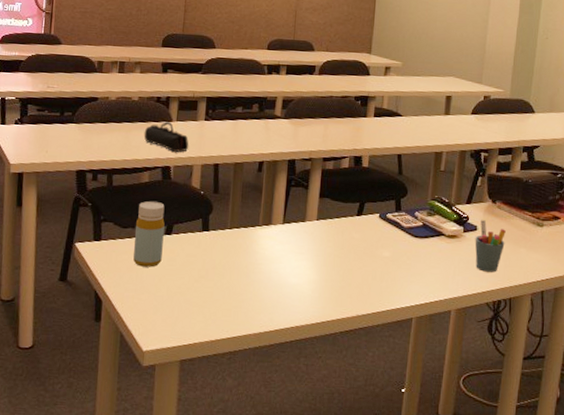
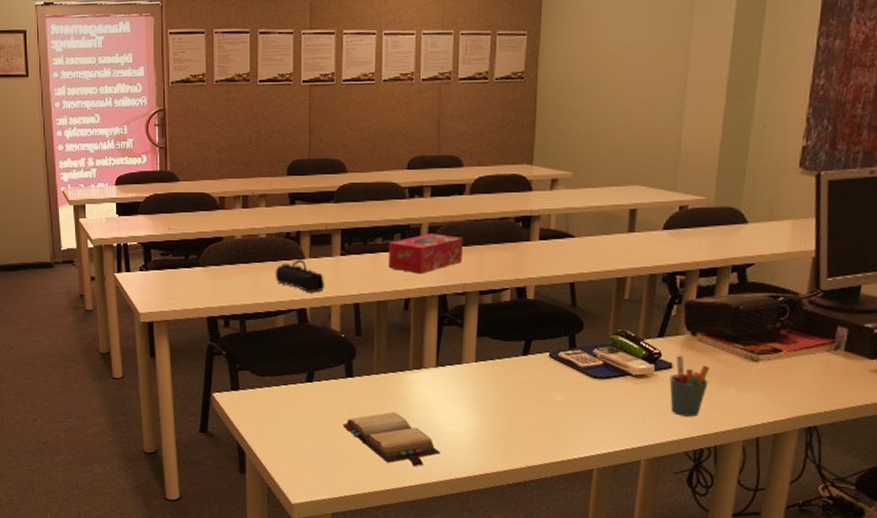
bottle: present [133,200,165,267] -> none [273,346,305,417]
hardback book: none [196,264,283,316] -> present [343,412,440,467]
tissue box: none [246,105,311,141] -> present [388,233,463,274]

